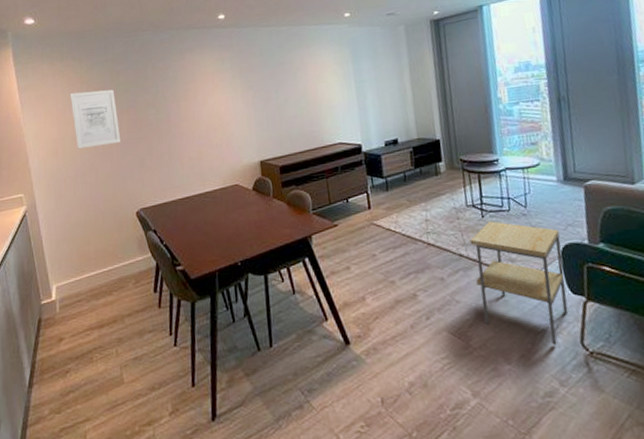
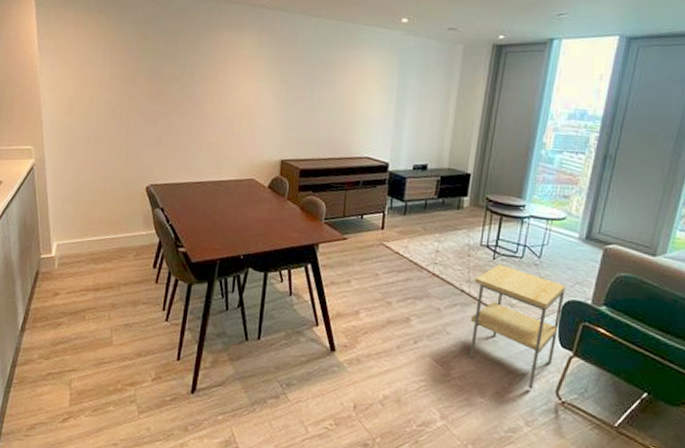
wall art: present [70,89,121,149] -> none [92,50,141,113]

